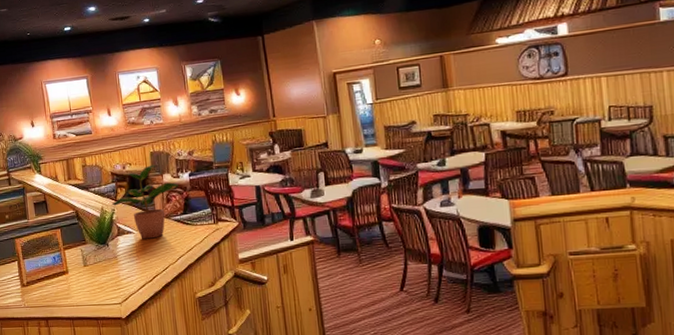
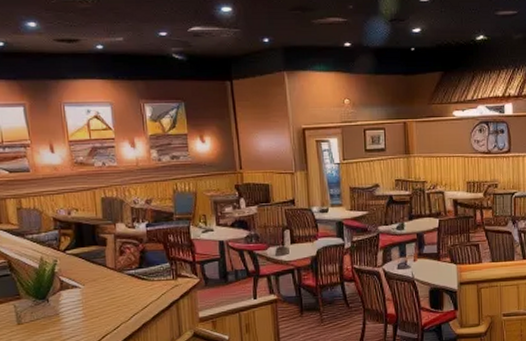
potted plant: present [111,164,179,239] -> none [53,212,135,295]

